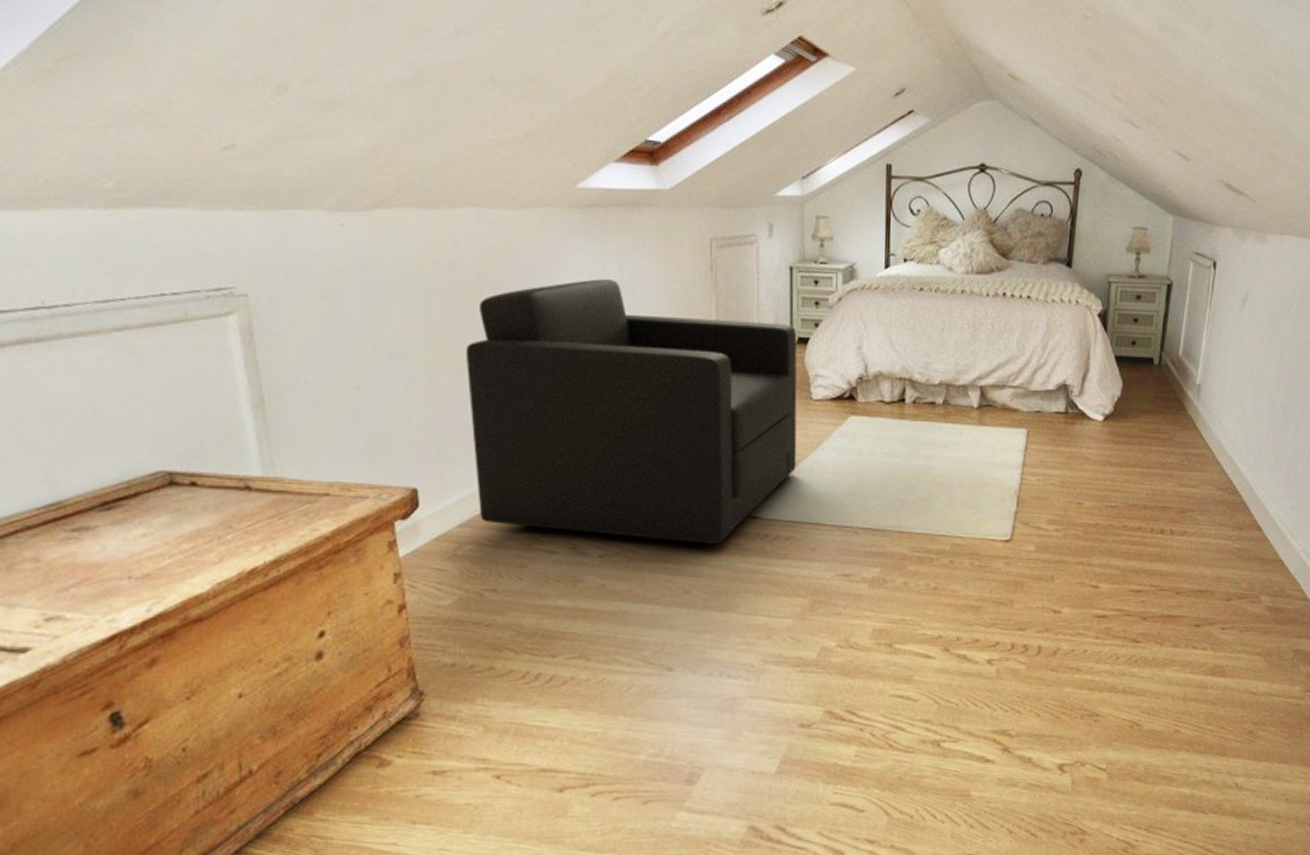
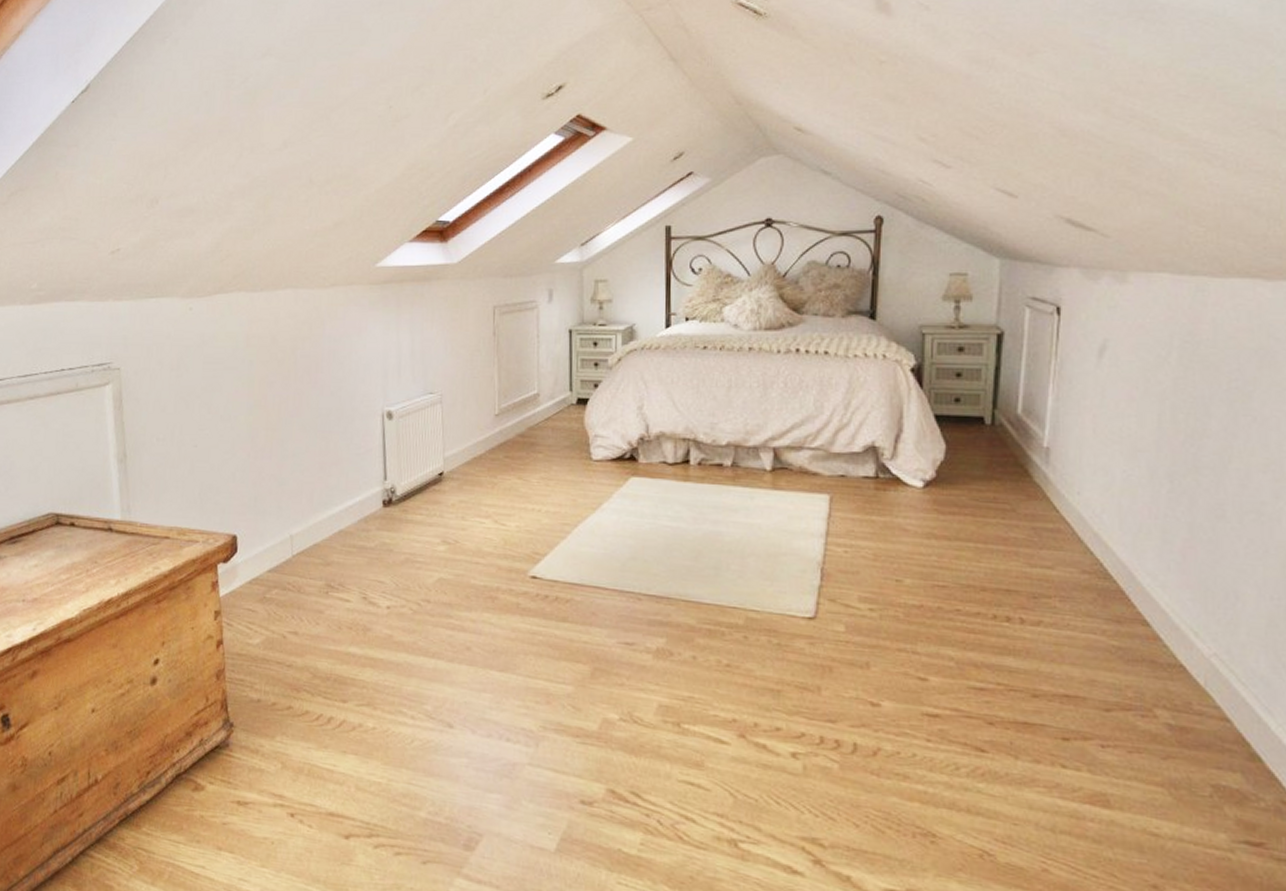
armchair: present [465,279,798,544] -> none [280,347,577,602]

